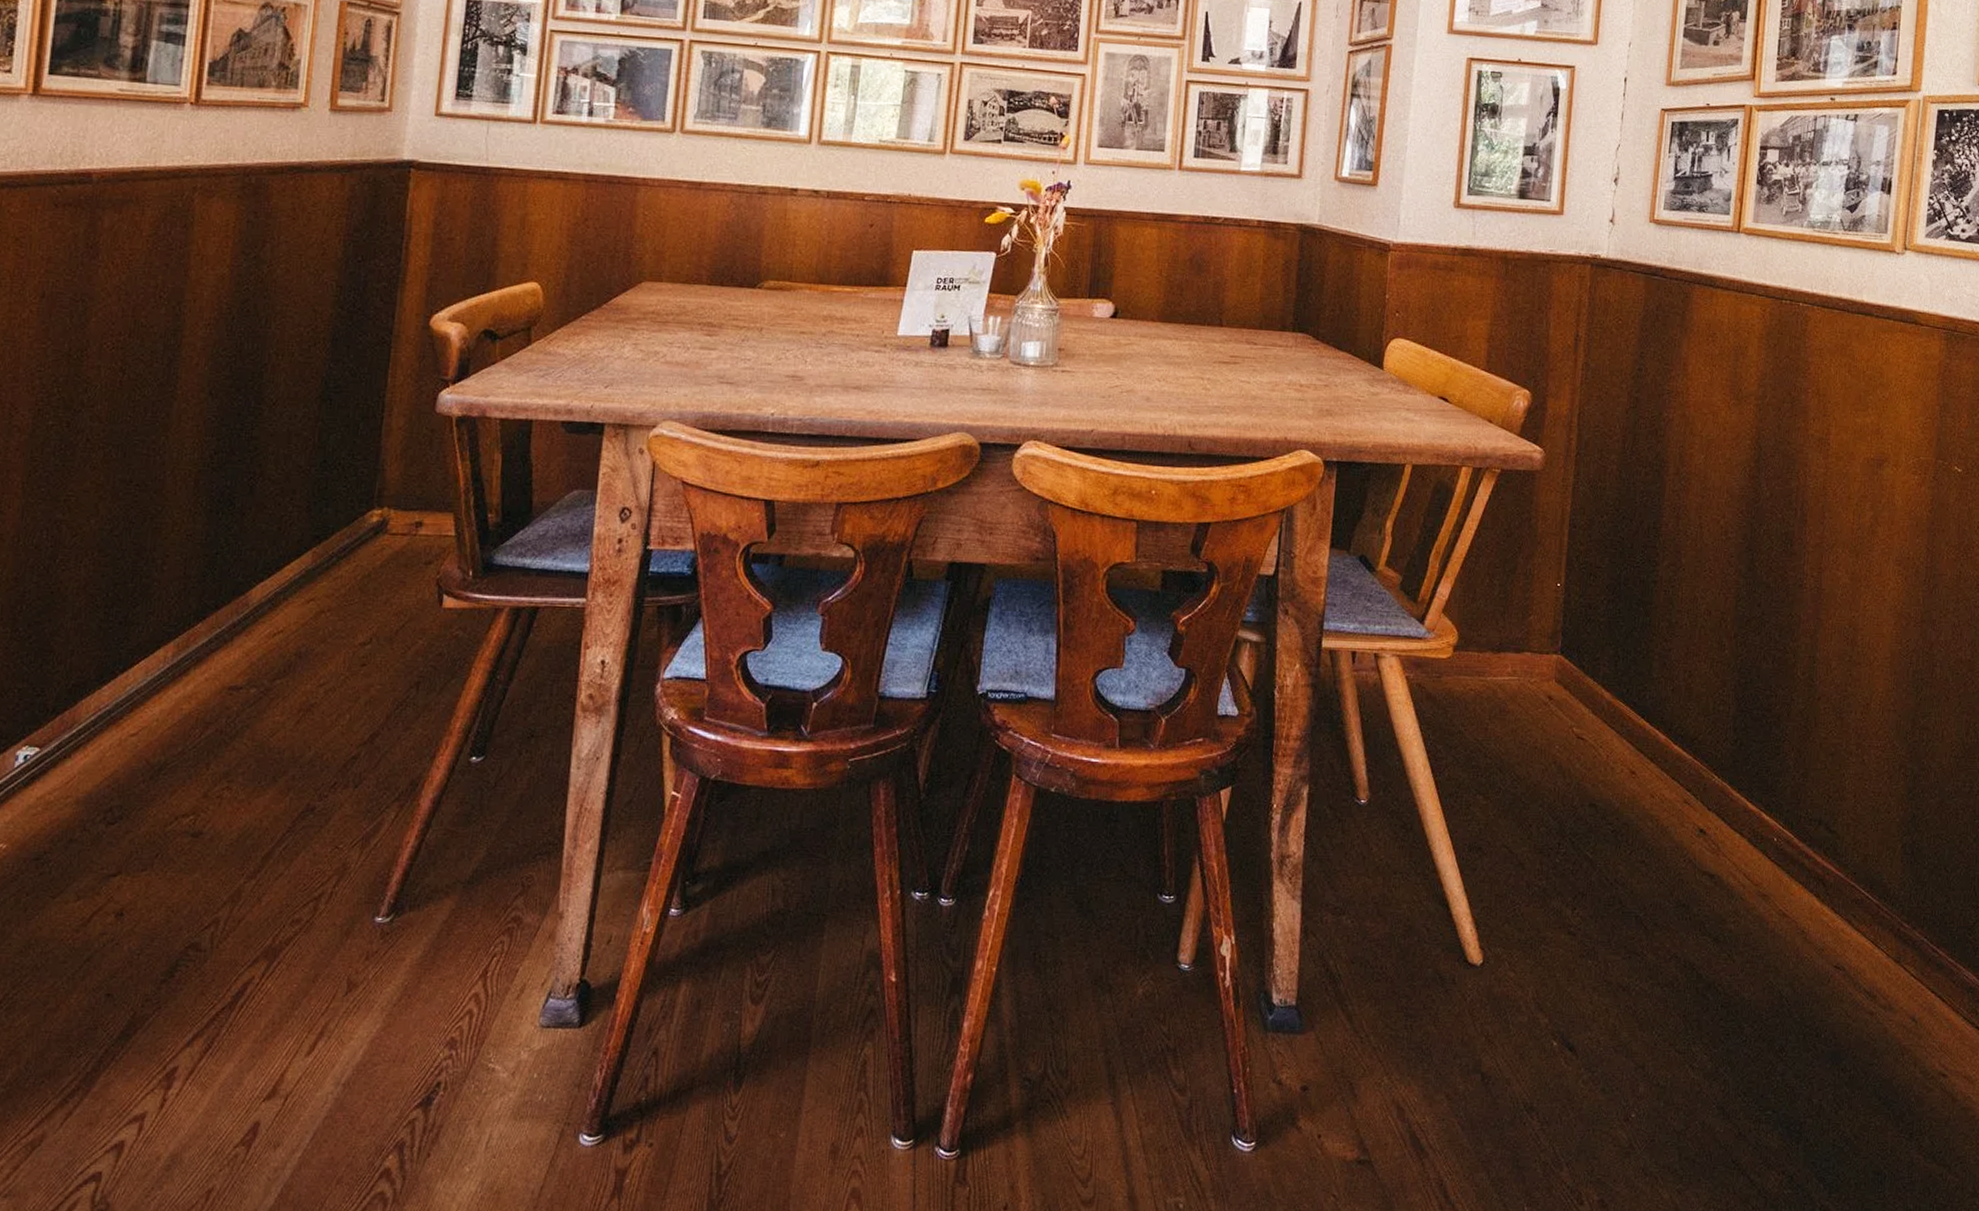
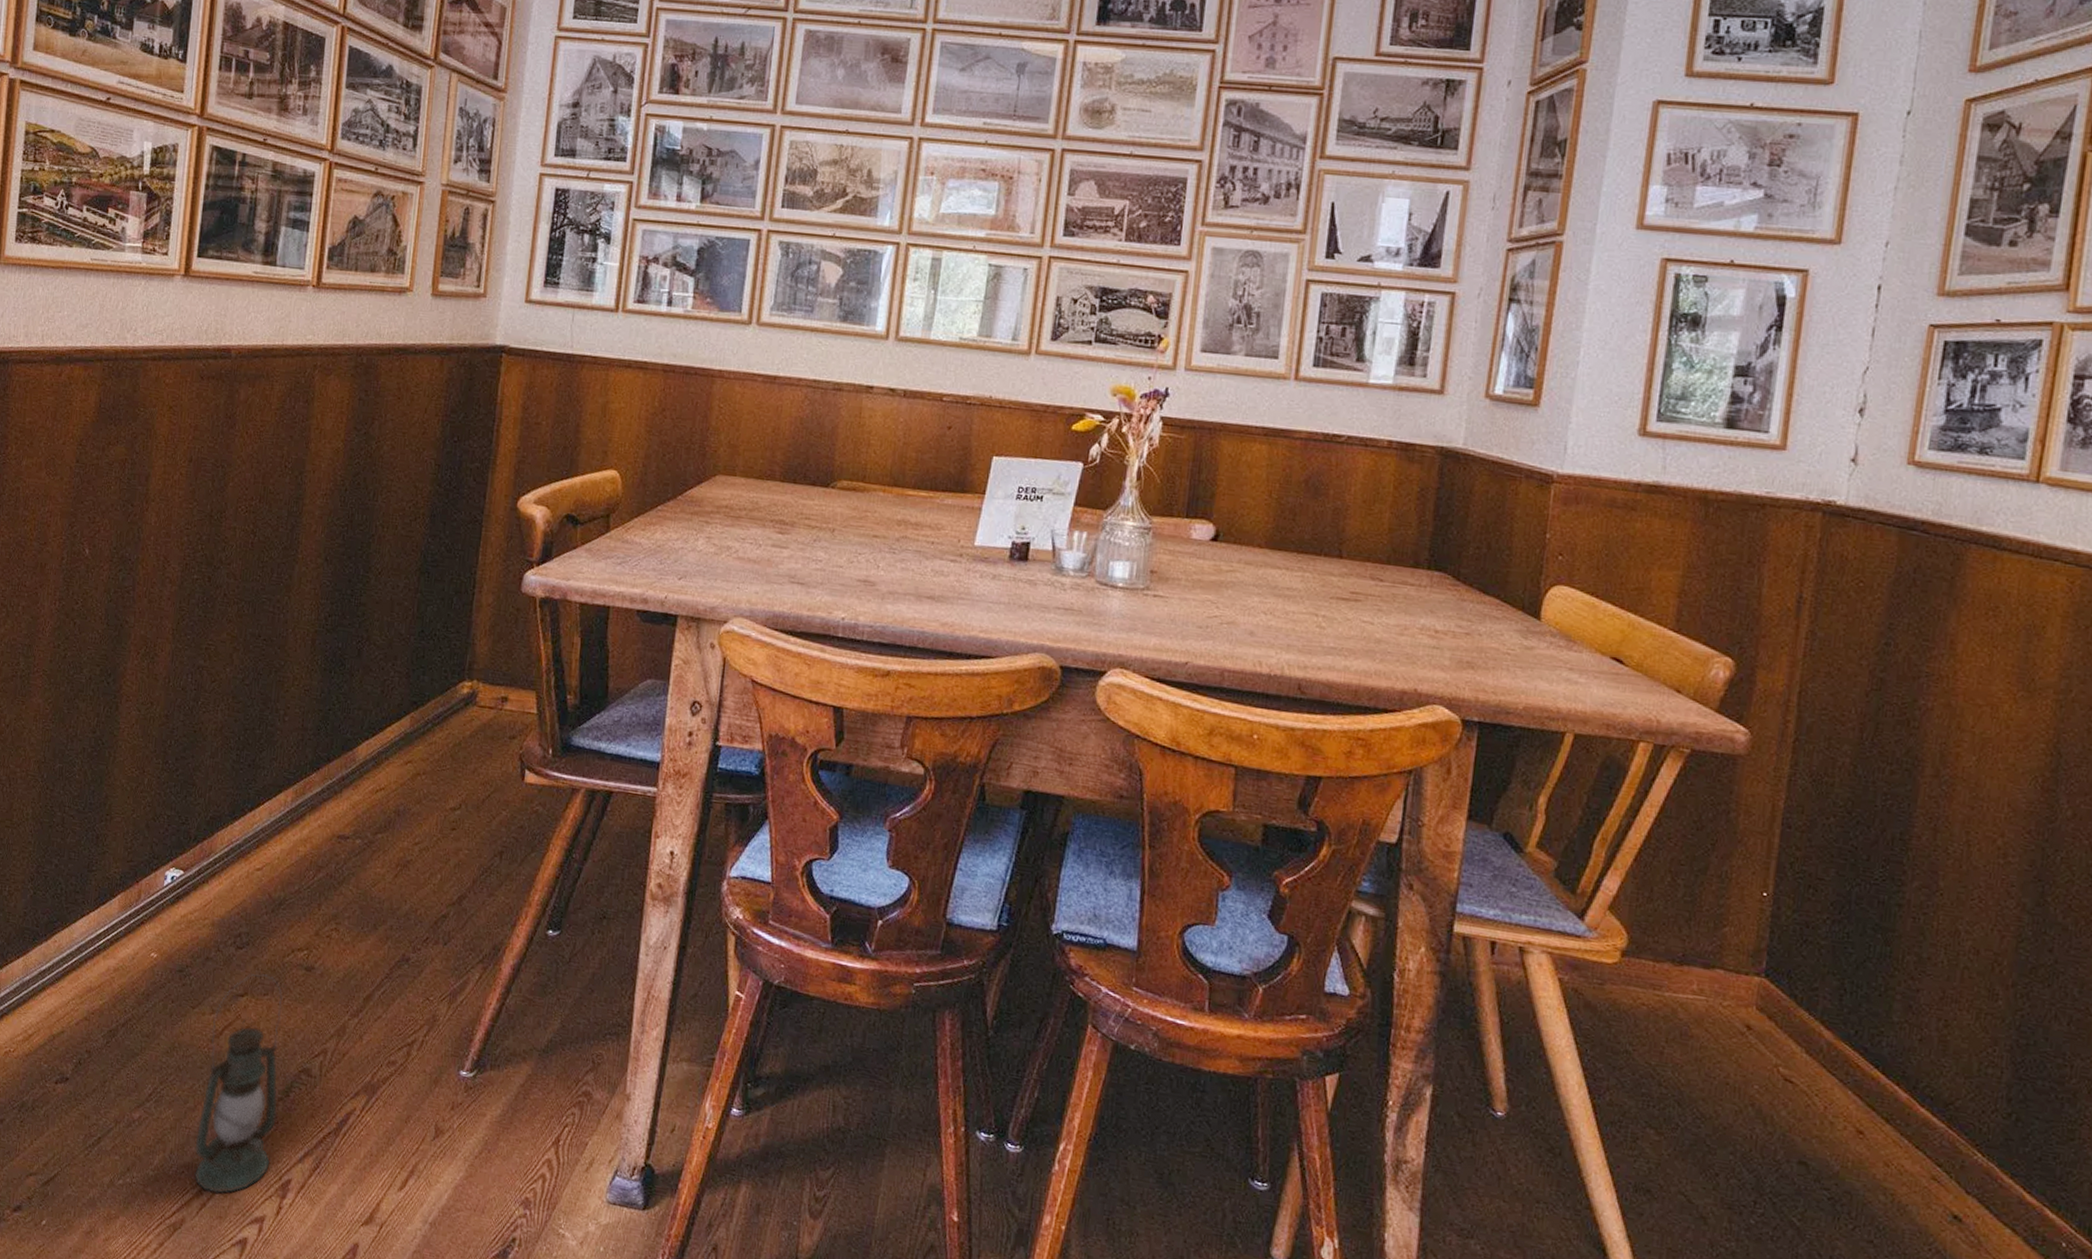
lantern: none [57,848,165,1099] -> present [194,973,283,1195]

